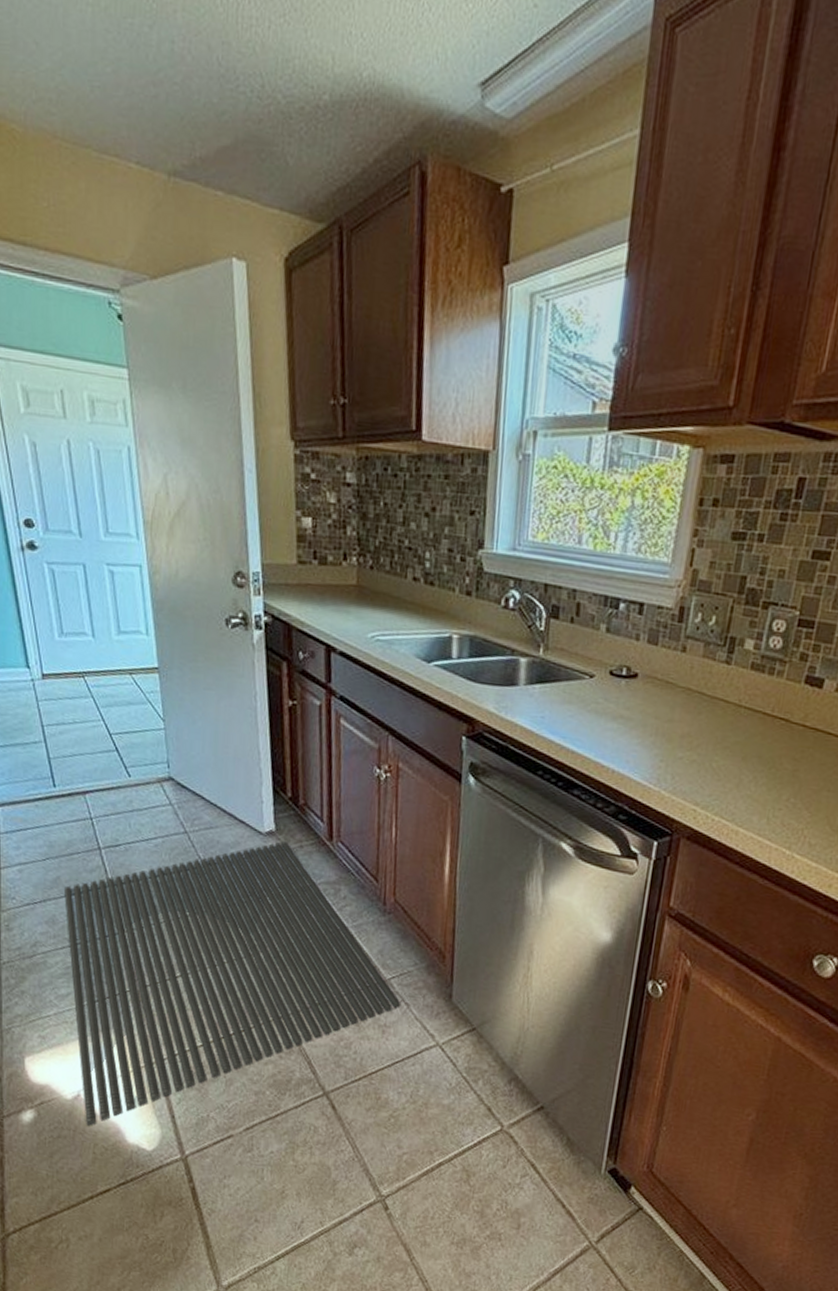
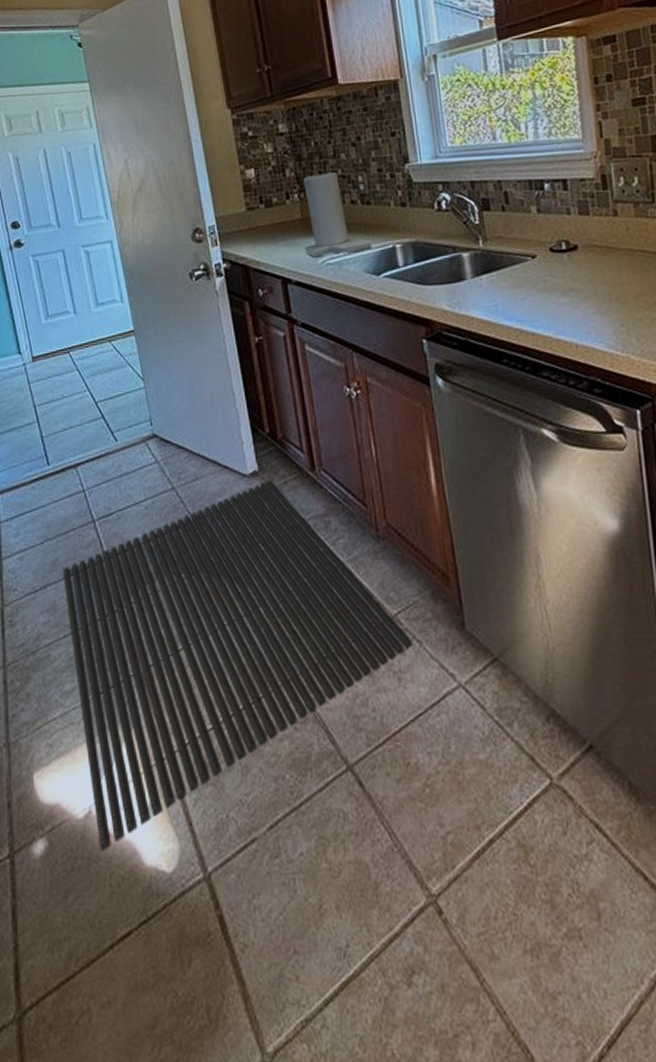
paper towel: none [355,539,428,634] -> present [303,172,372,258]

